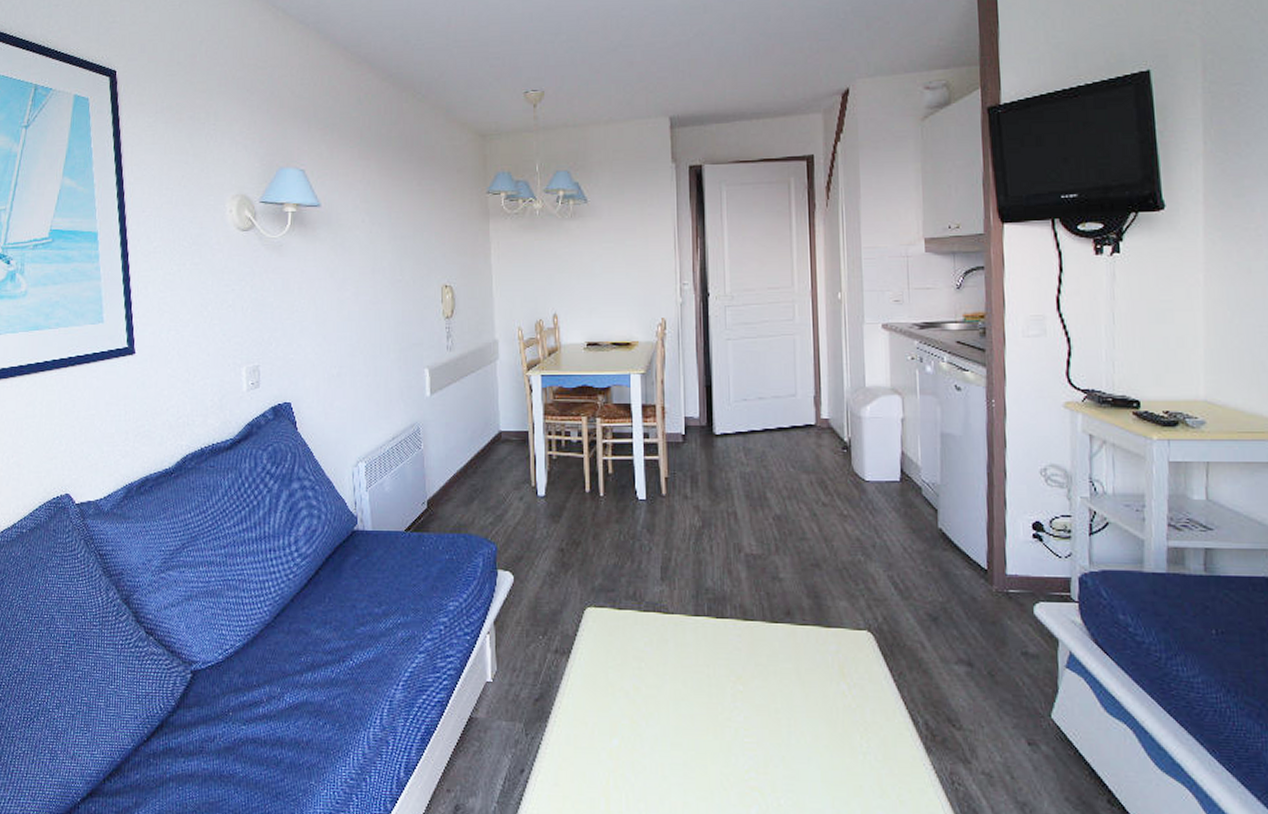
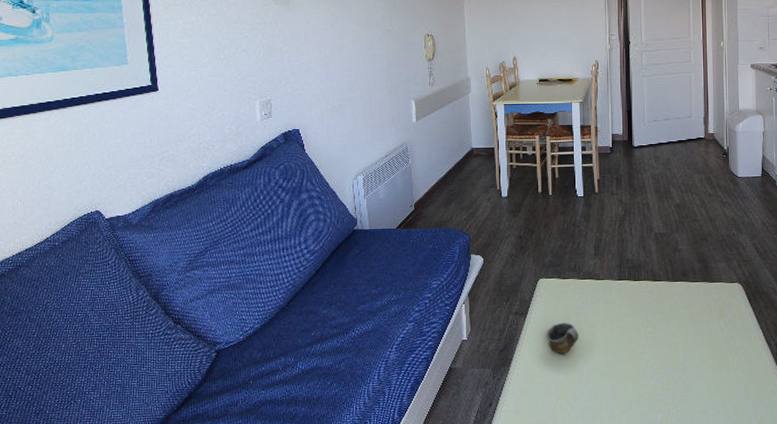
cup: none [595,668,640,713] -> present [546,322,579,355]

